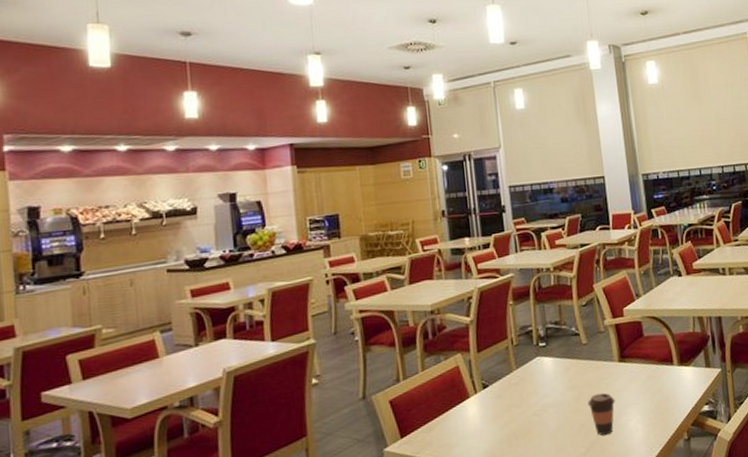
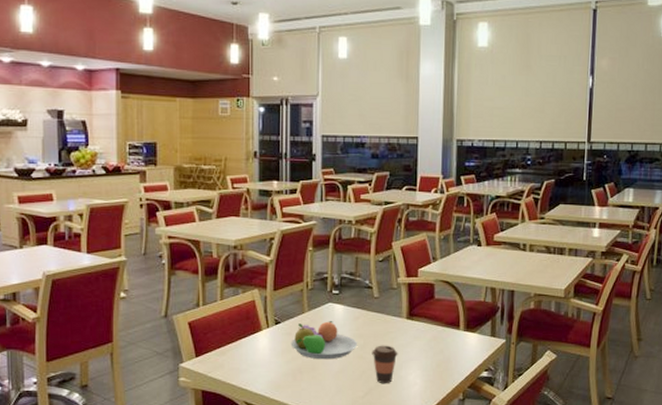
fruit bowl: none [501,376,573,420] -> present [290,321,358,360]

